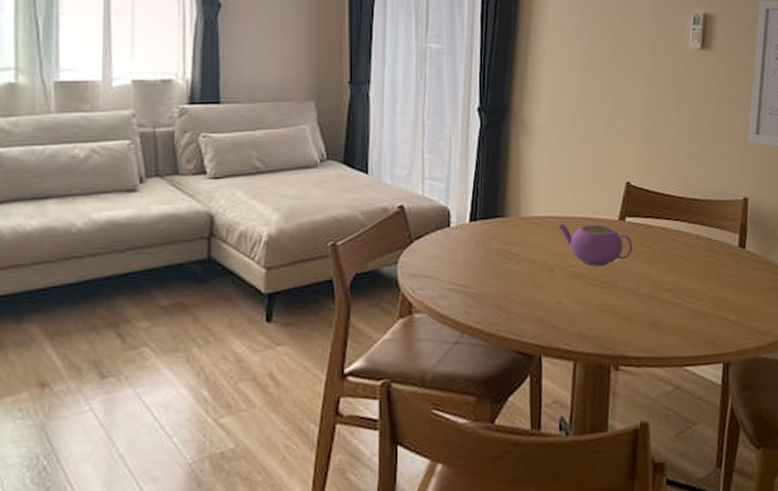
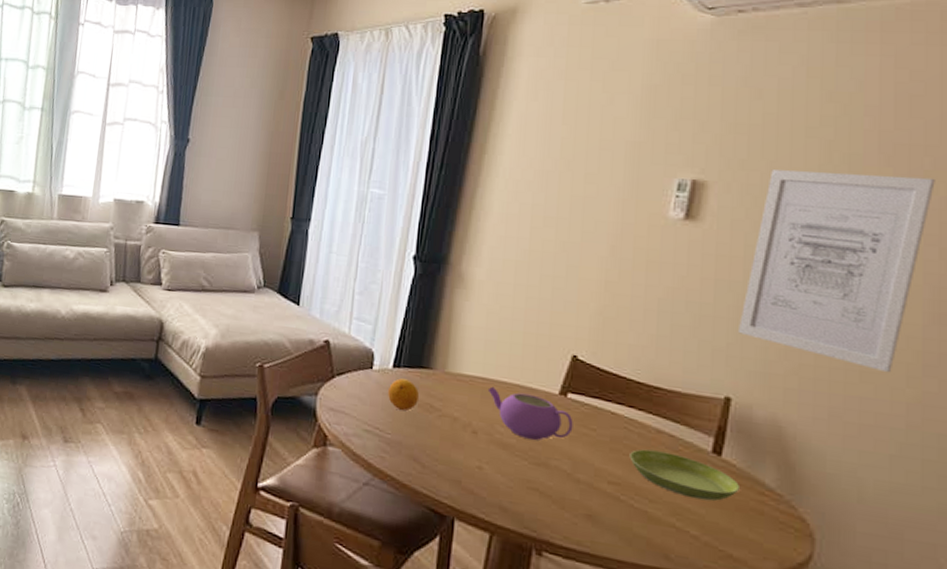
fruit: none [466,231,498,263] -> present [387,378,420,412]
saucer: none [679,254,761,289] -> present [629,449,741,501]

